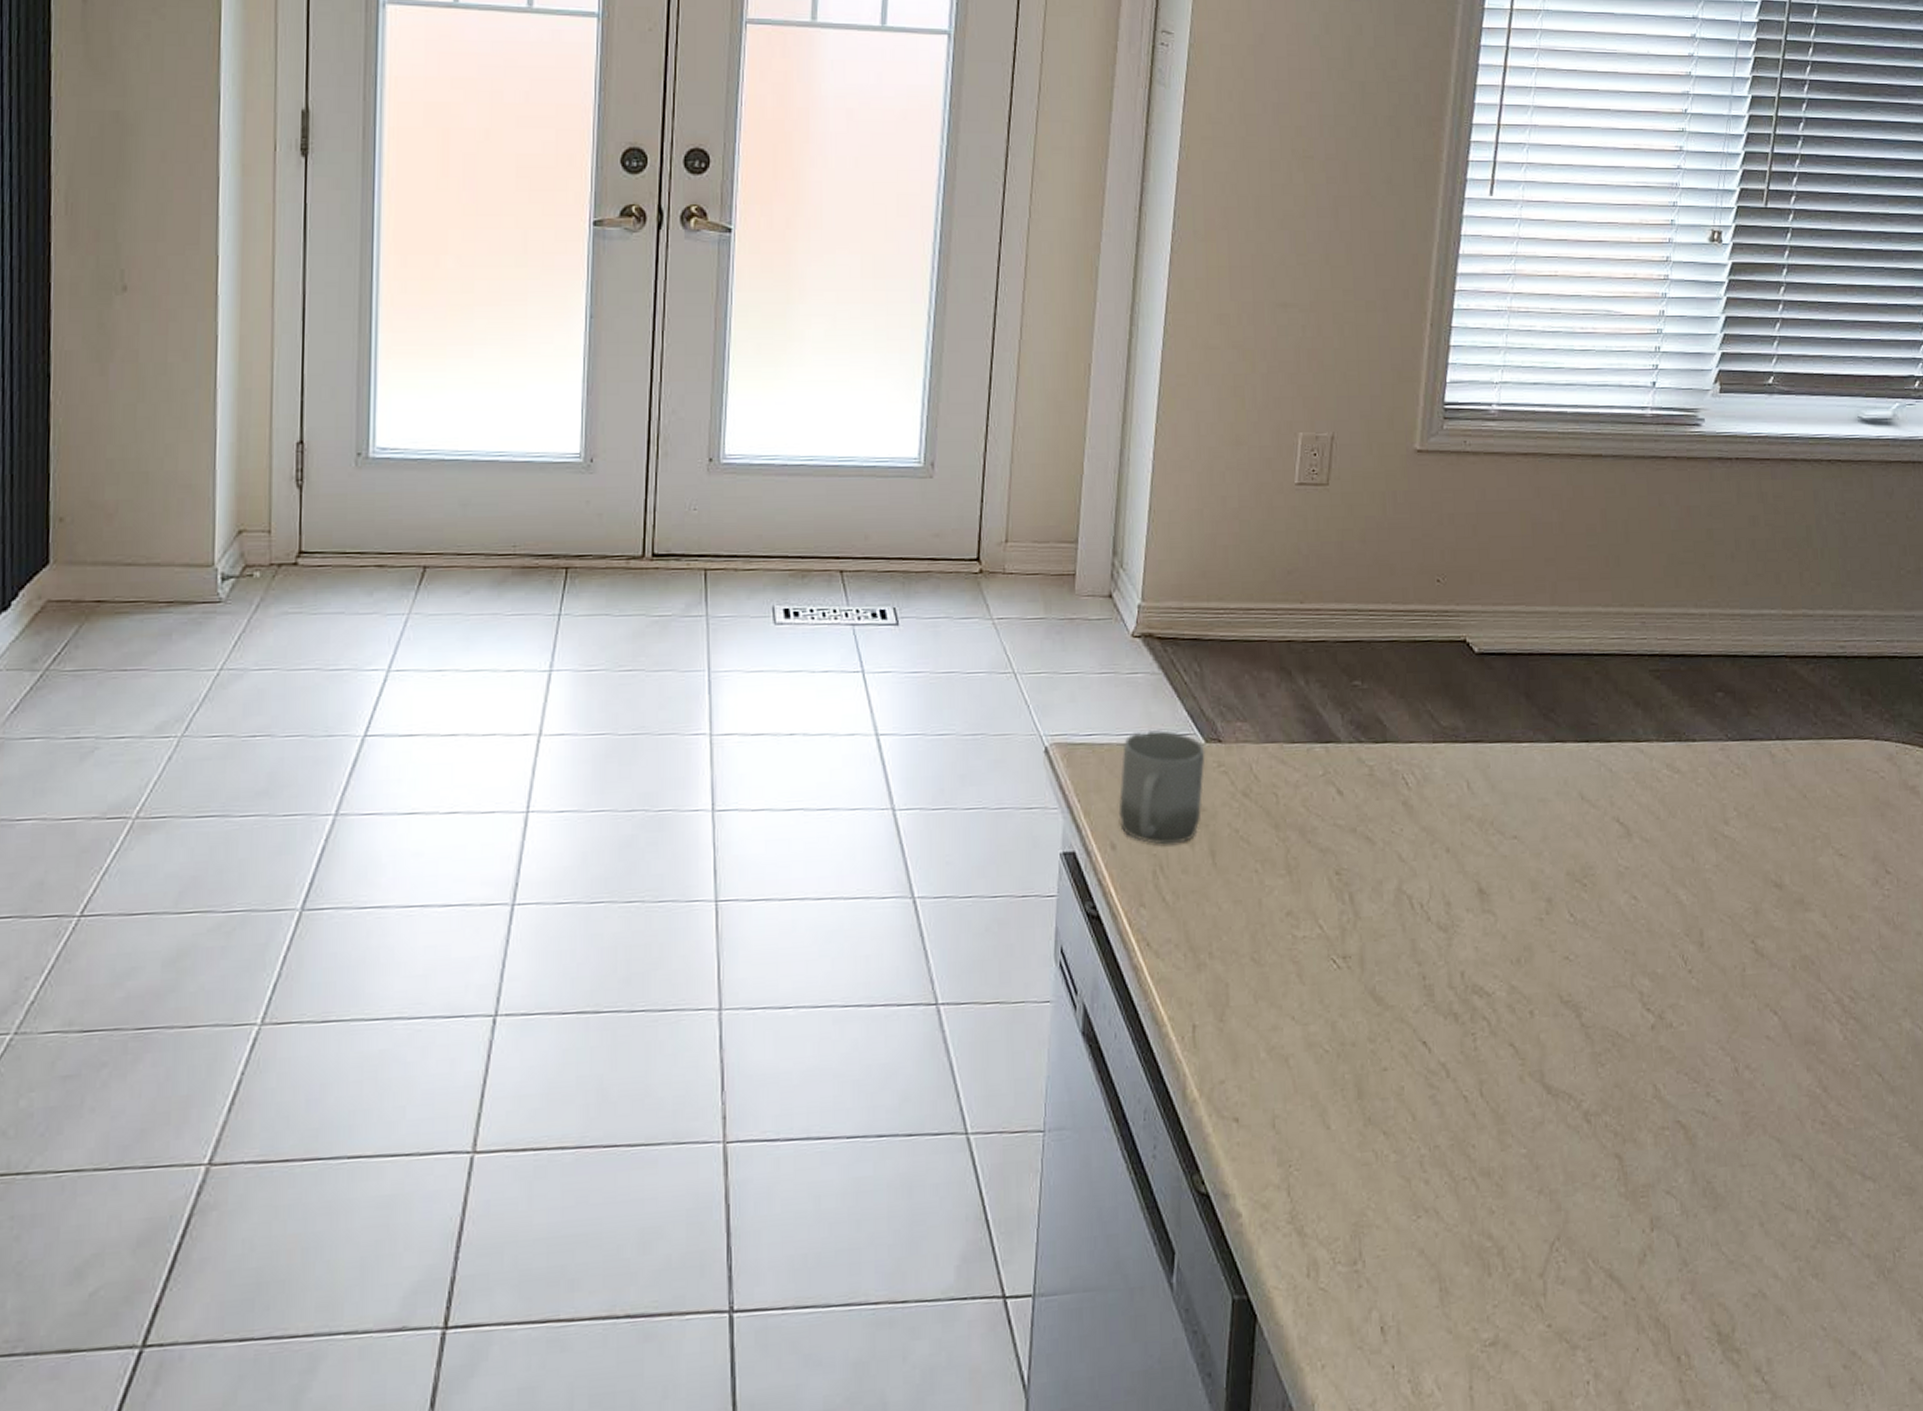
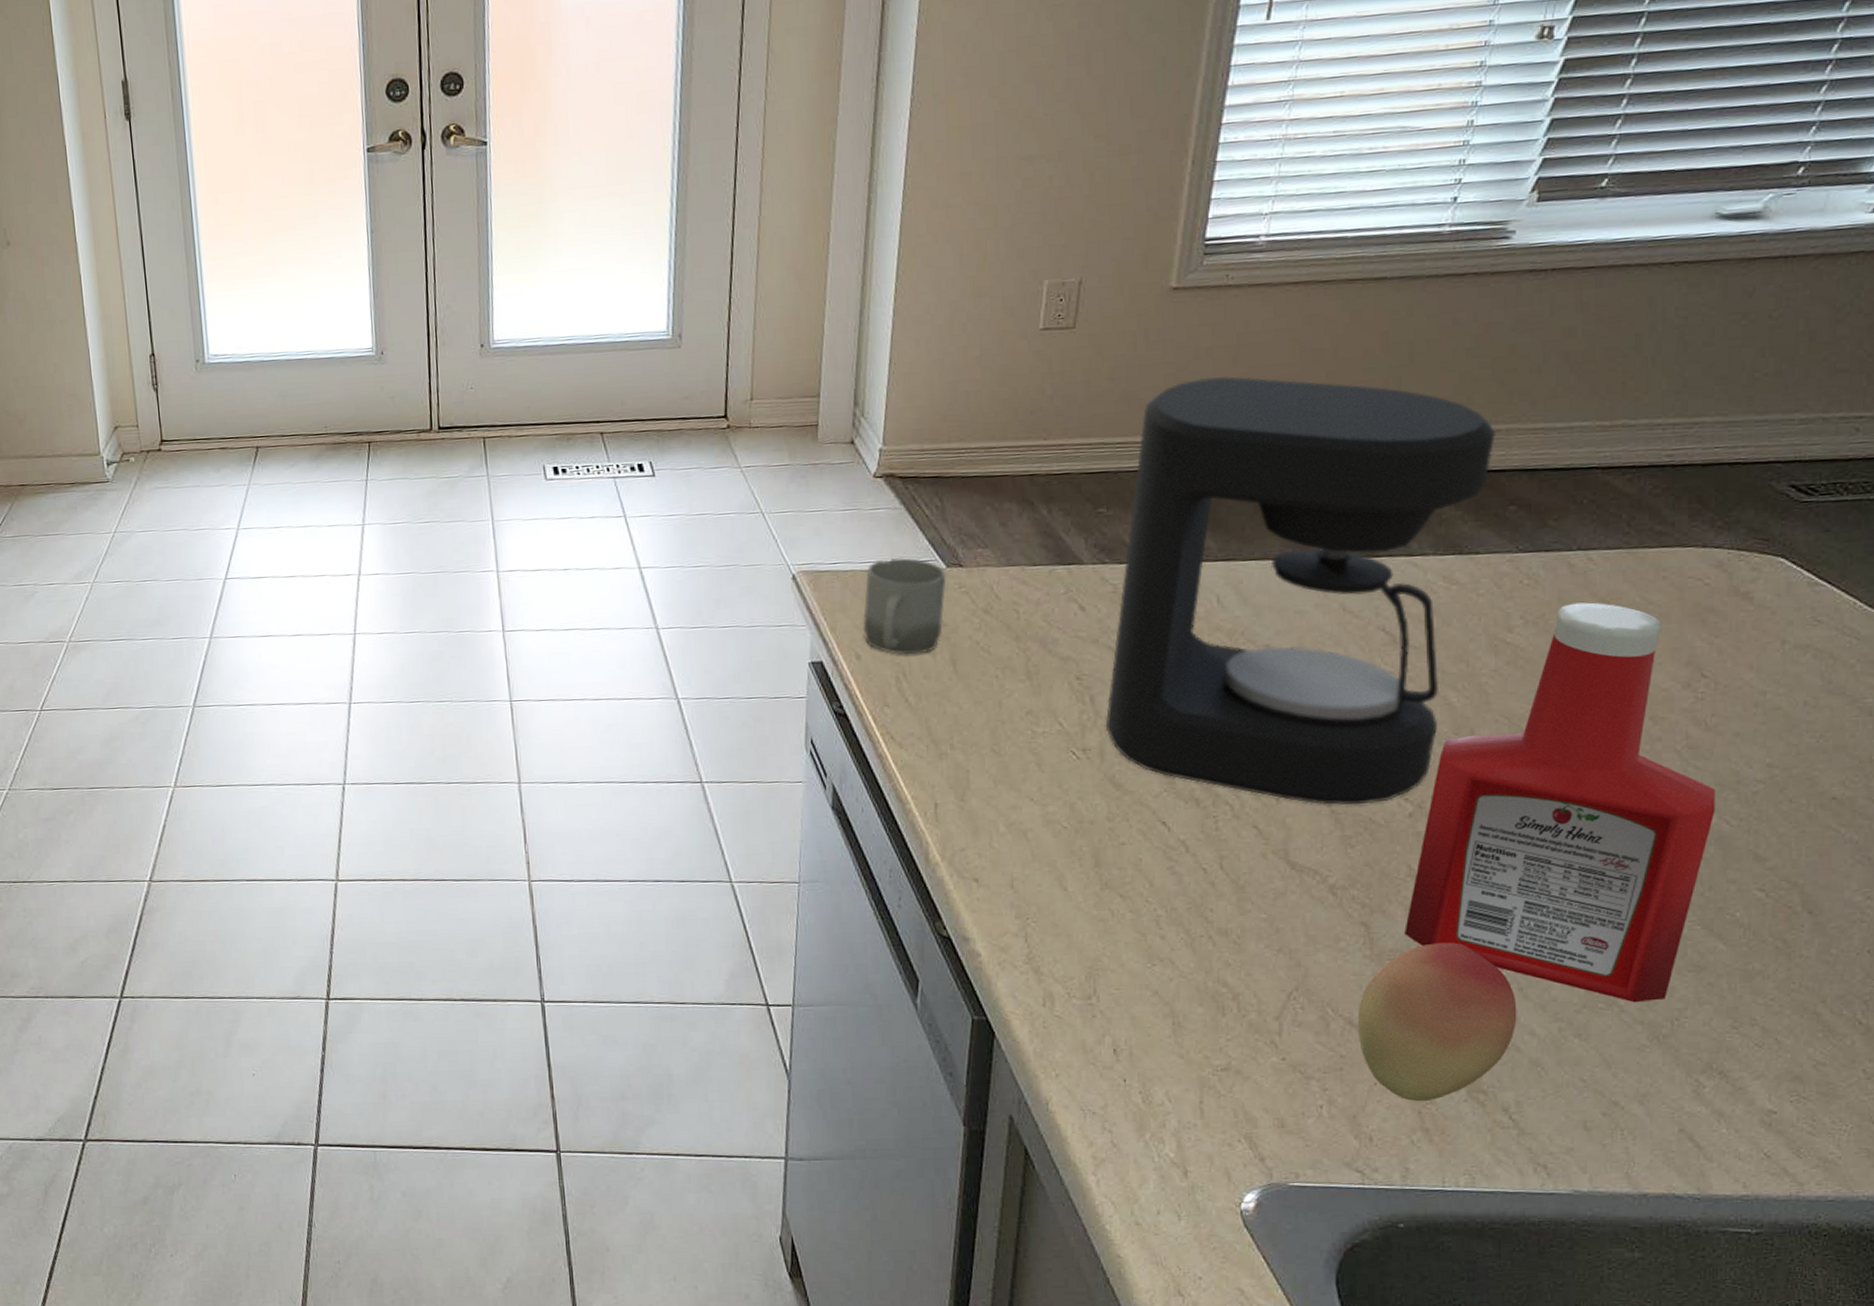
coffee maker: none [1364,545,1701,1018] -> present [1105,376,1495,805]
fruit: none [1616,1173,1761,1368] -> present [1357,942,1517,1102]
ketchup bottle: none [1654,794,1910,1234] -> present [1404,602,1715,1003]

